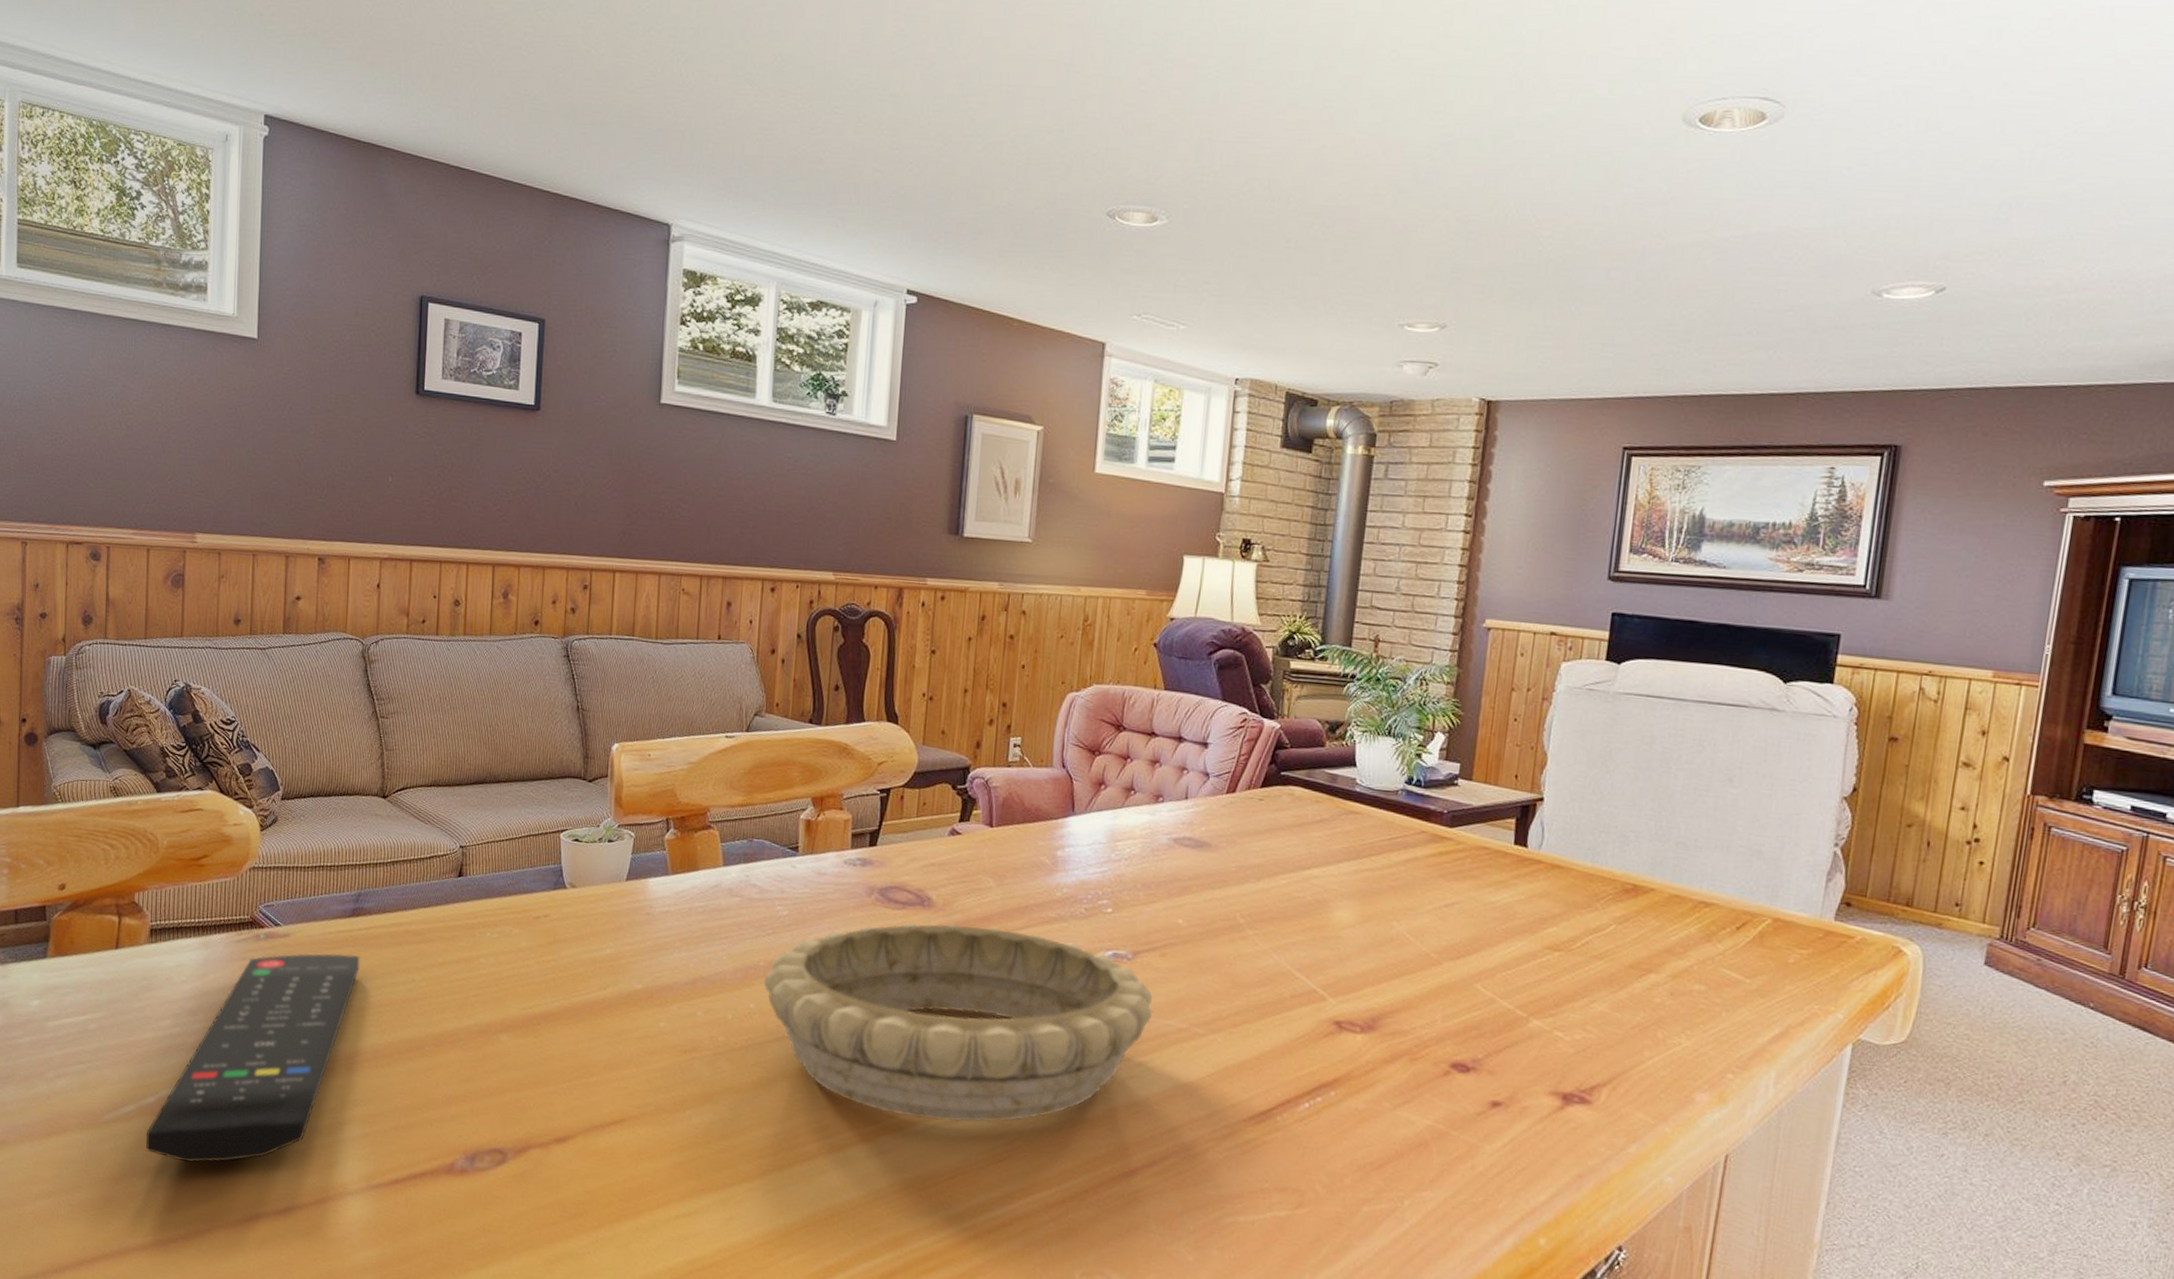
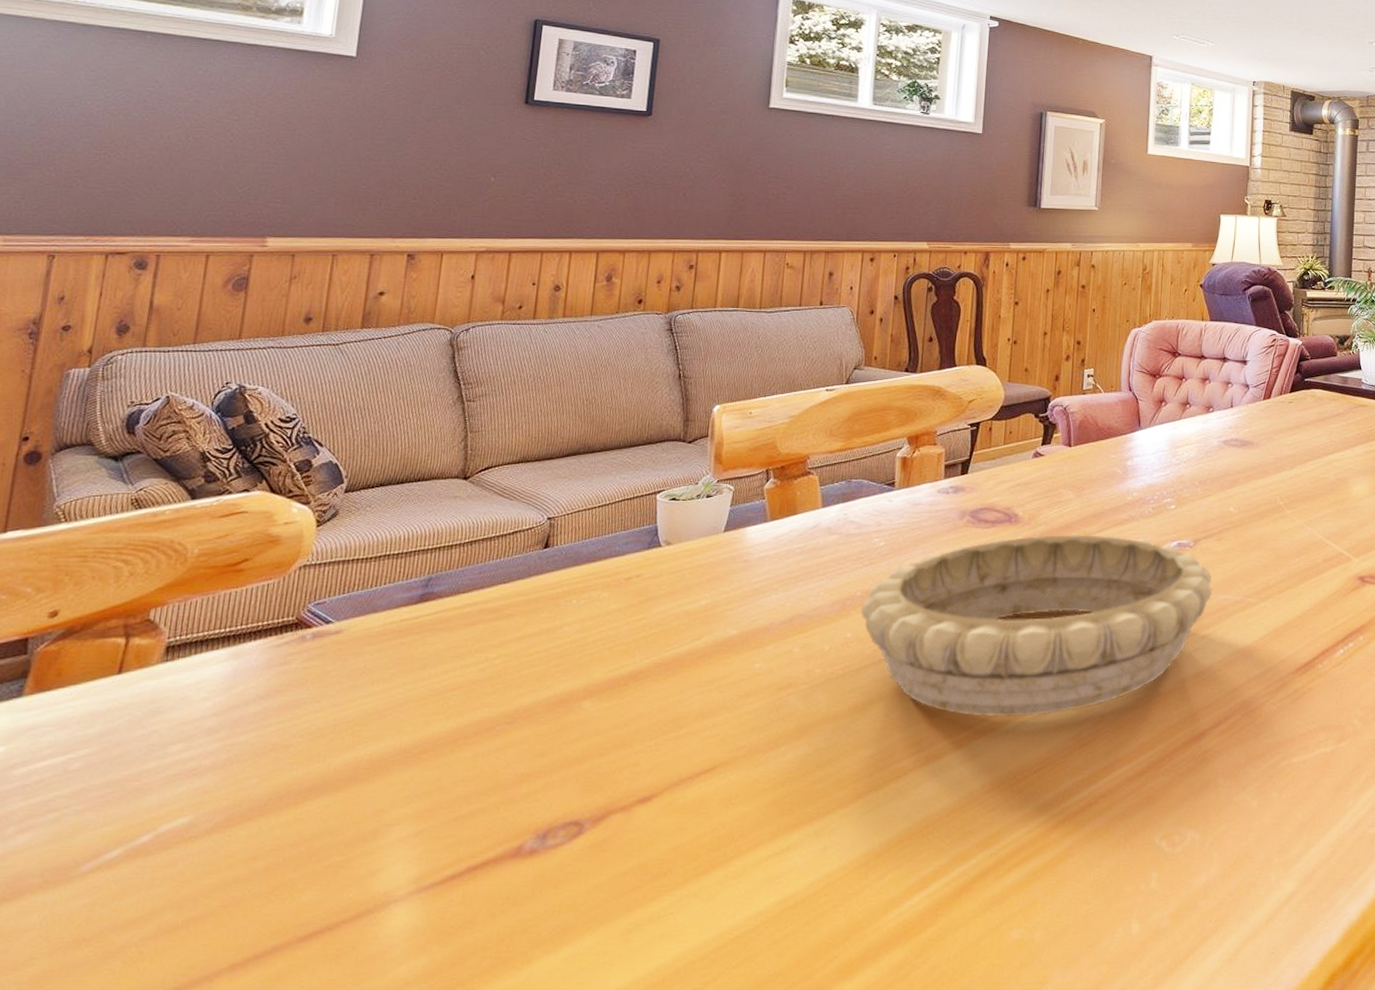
remote control: present [145,953,360,1163] -> none [131,641,426,903]

